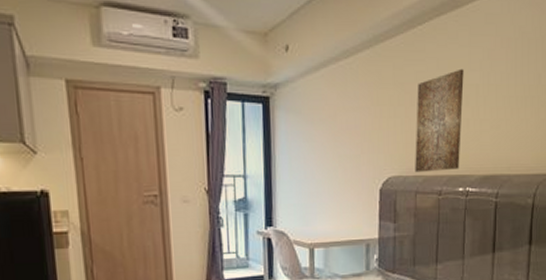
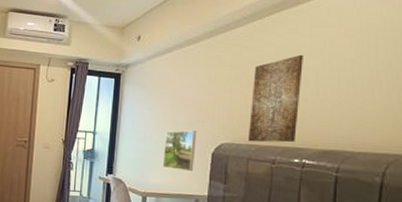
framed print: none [328,165,363,213] -> present [162,130,197,172]

